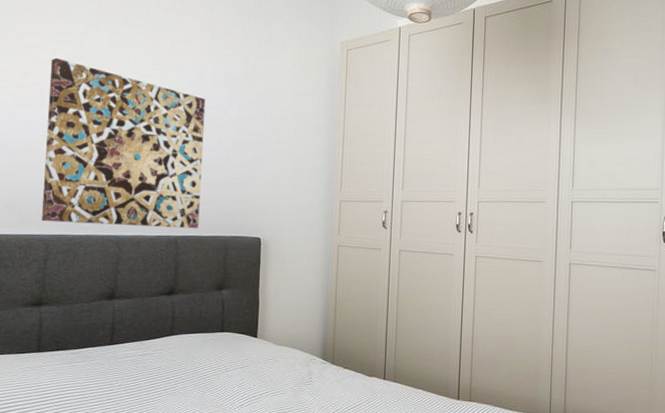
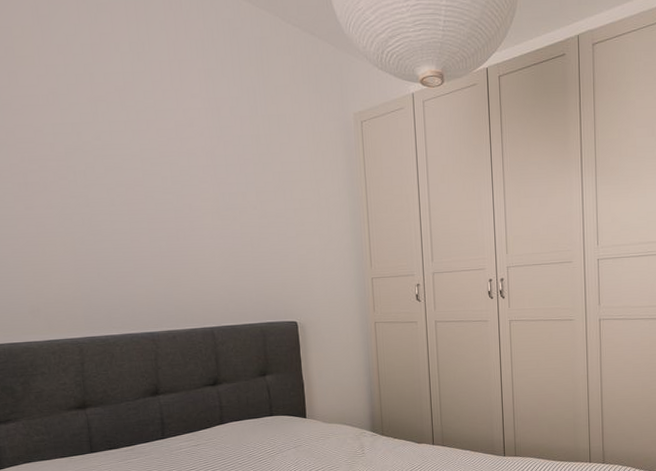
wall art: present [42,57,206,229] -> none [50,152,233,325]

